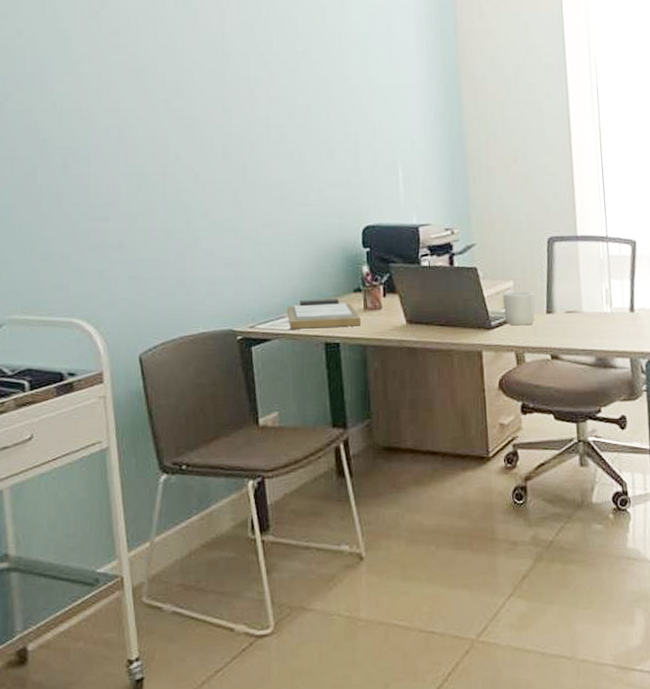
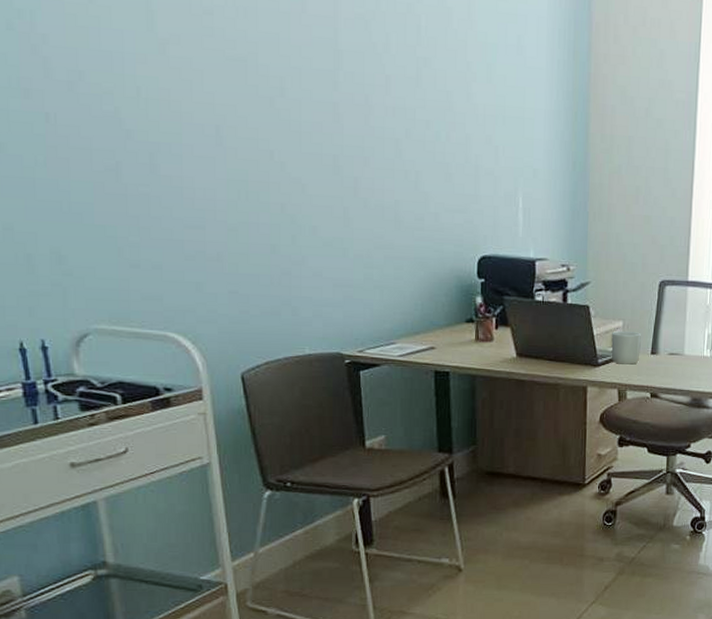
clipboard: present [288,299,361,329] -> none [398,327,471,357]

